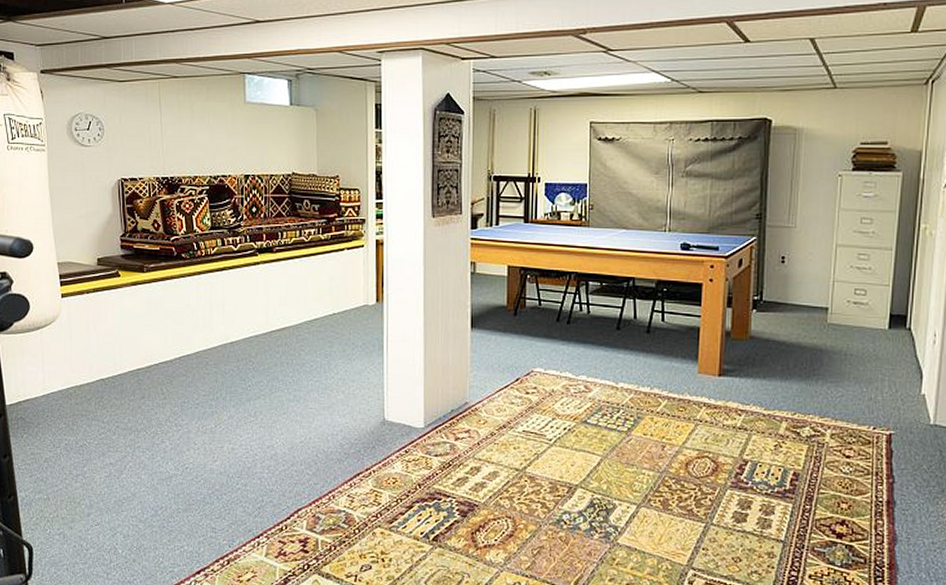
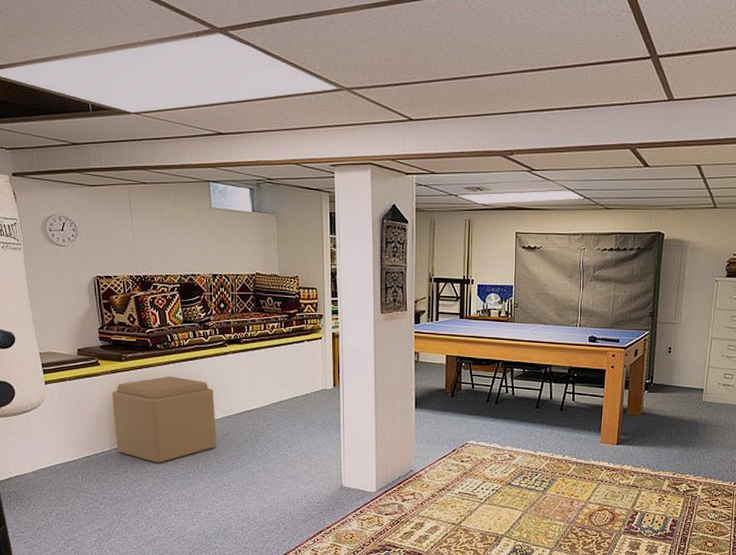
ottoman: none [131,288,243,388] -> present [112,376,217,463]

